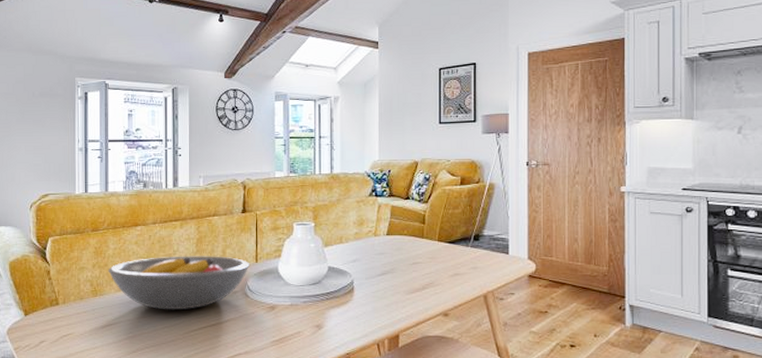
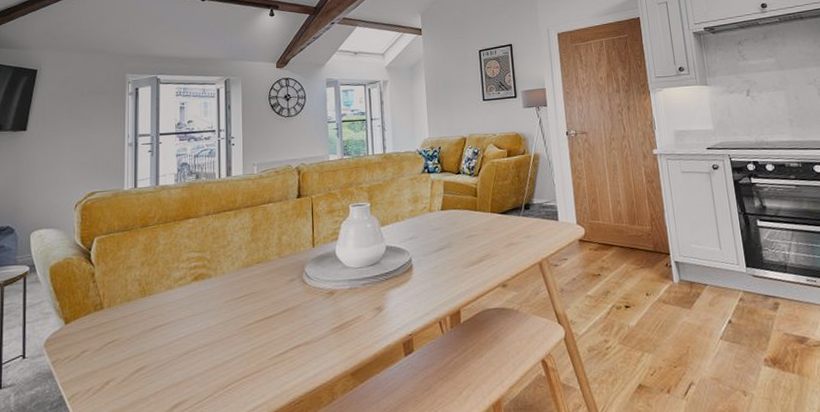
fruit bowl: present [107,256,251,310] -> none [157,243,308,305]

